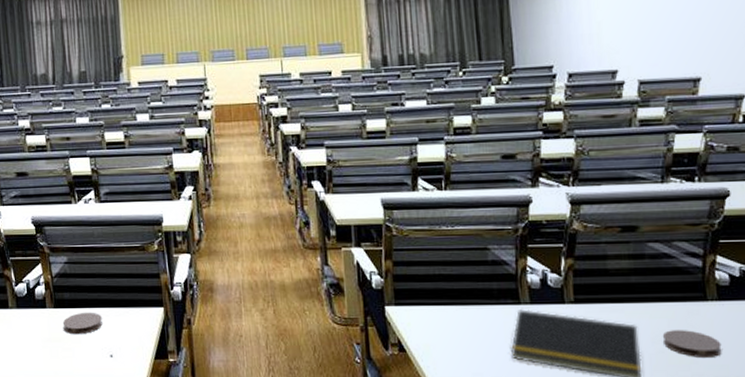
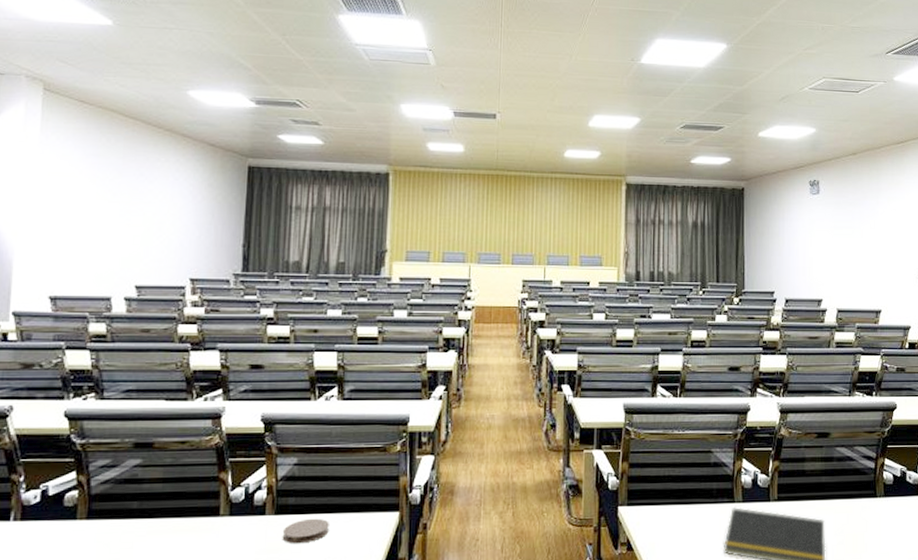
coaster: present [662,330,722,357] -> none [842,523,885,547]

